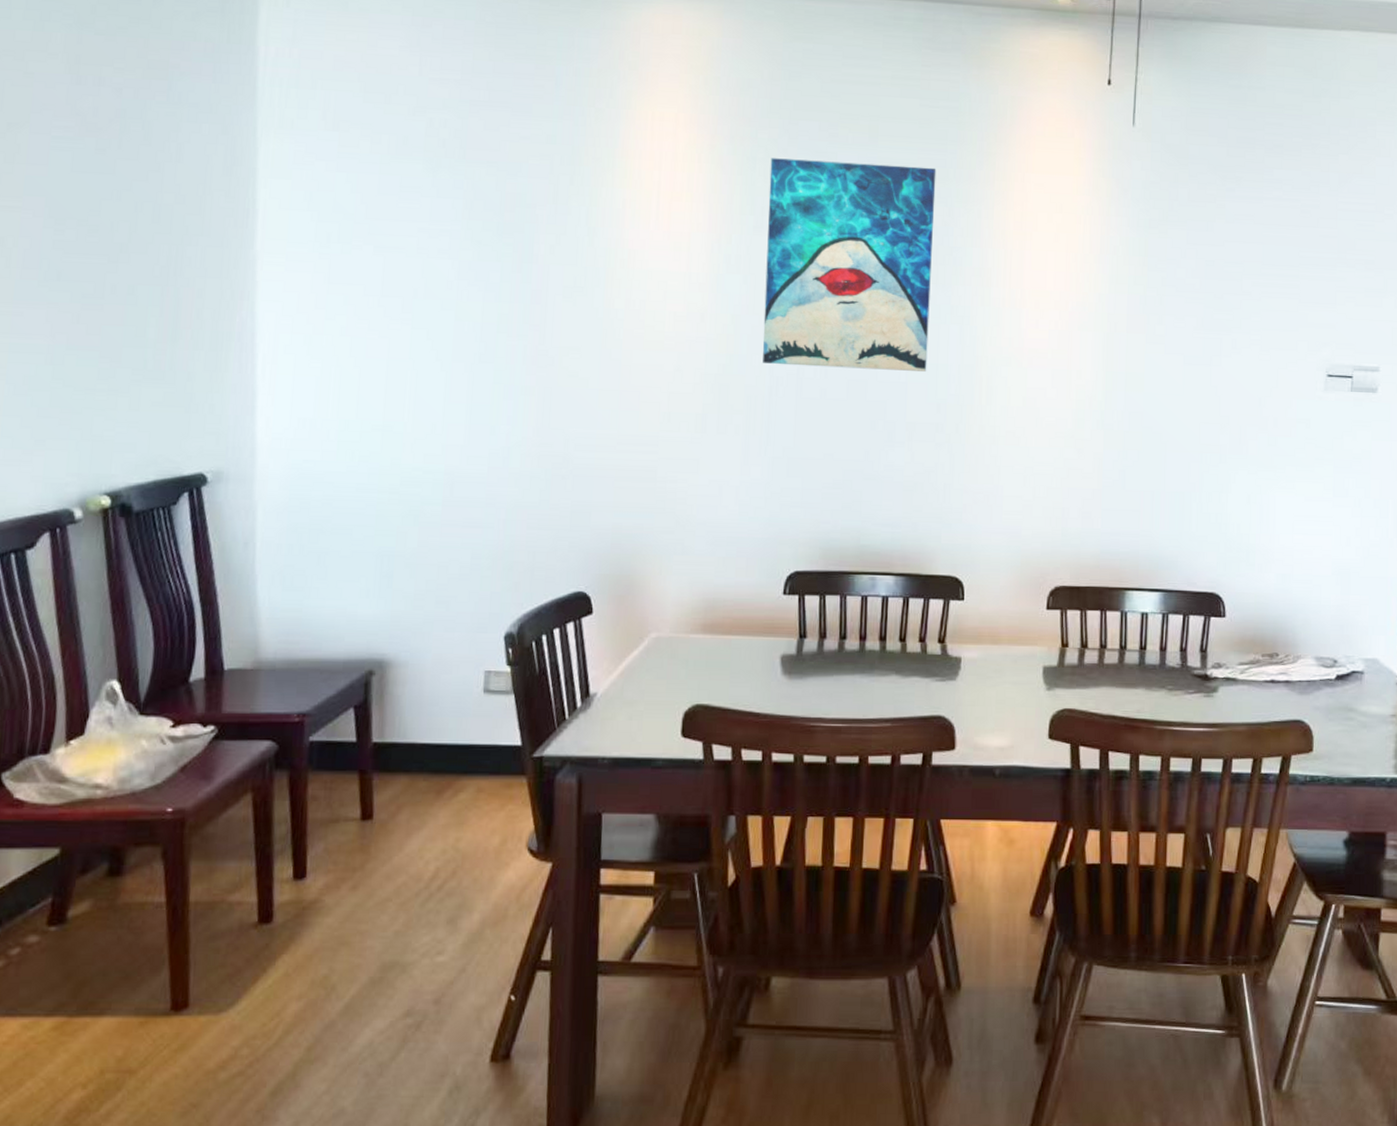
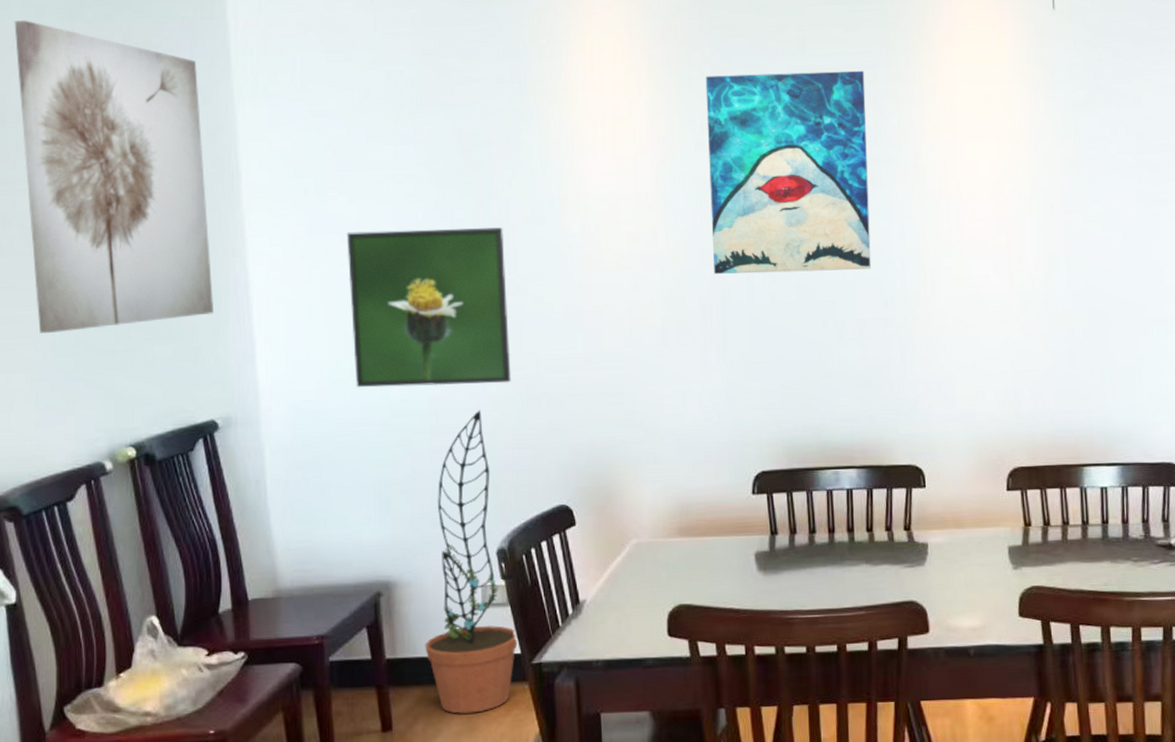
wall art: none [10,22,218,365] -> present [14,20,214,333]
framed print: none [365,285,542,459] -> present [346,227,511,388]
decorative plant: none [416,485,521,806] -> present [425,410,519,714]

